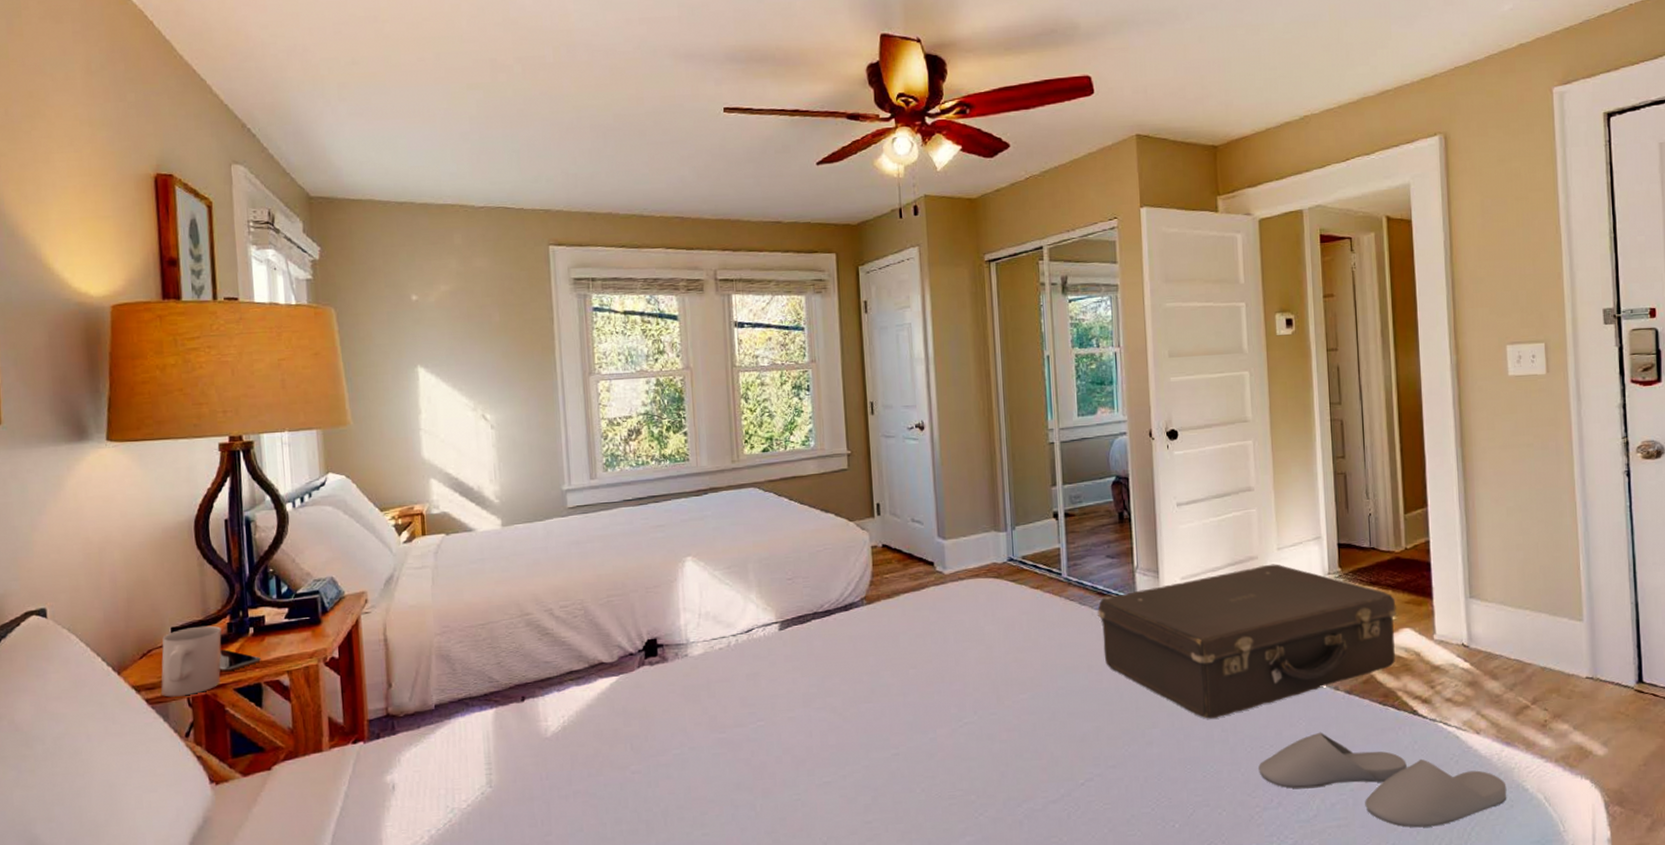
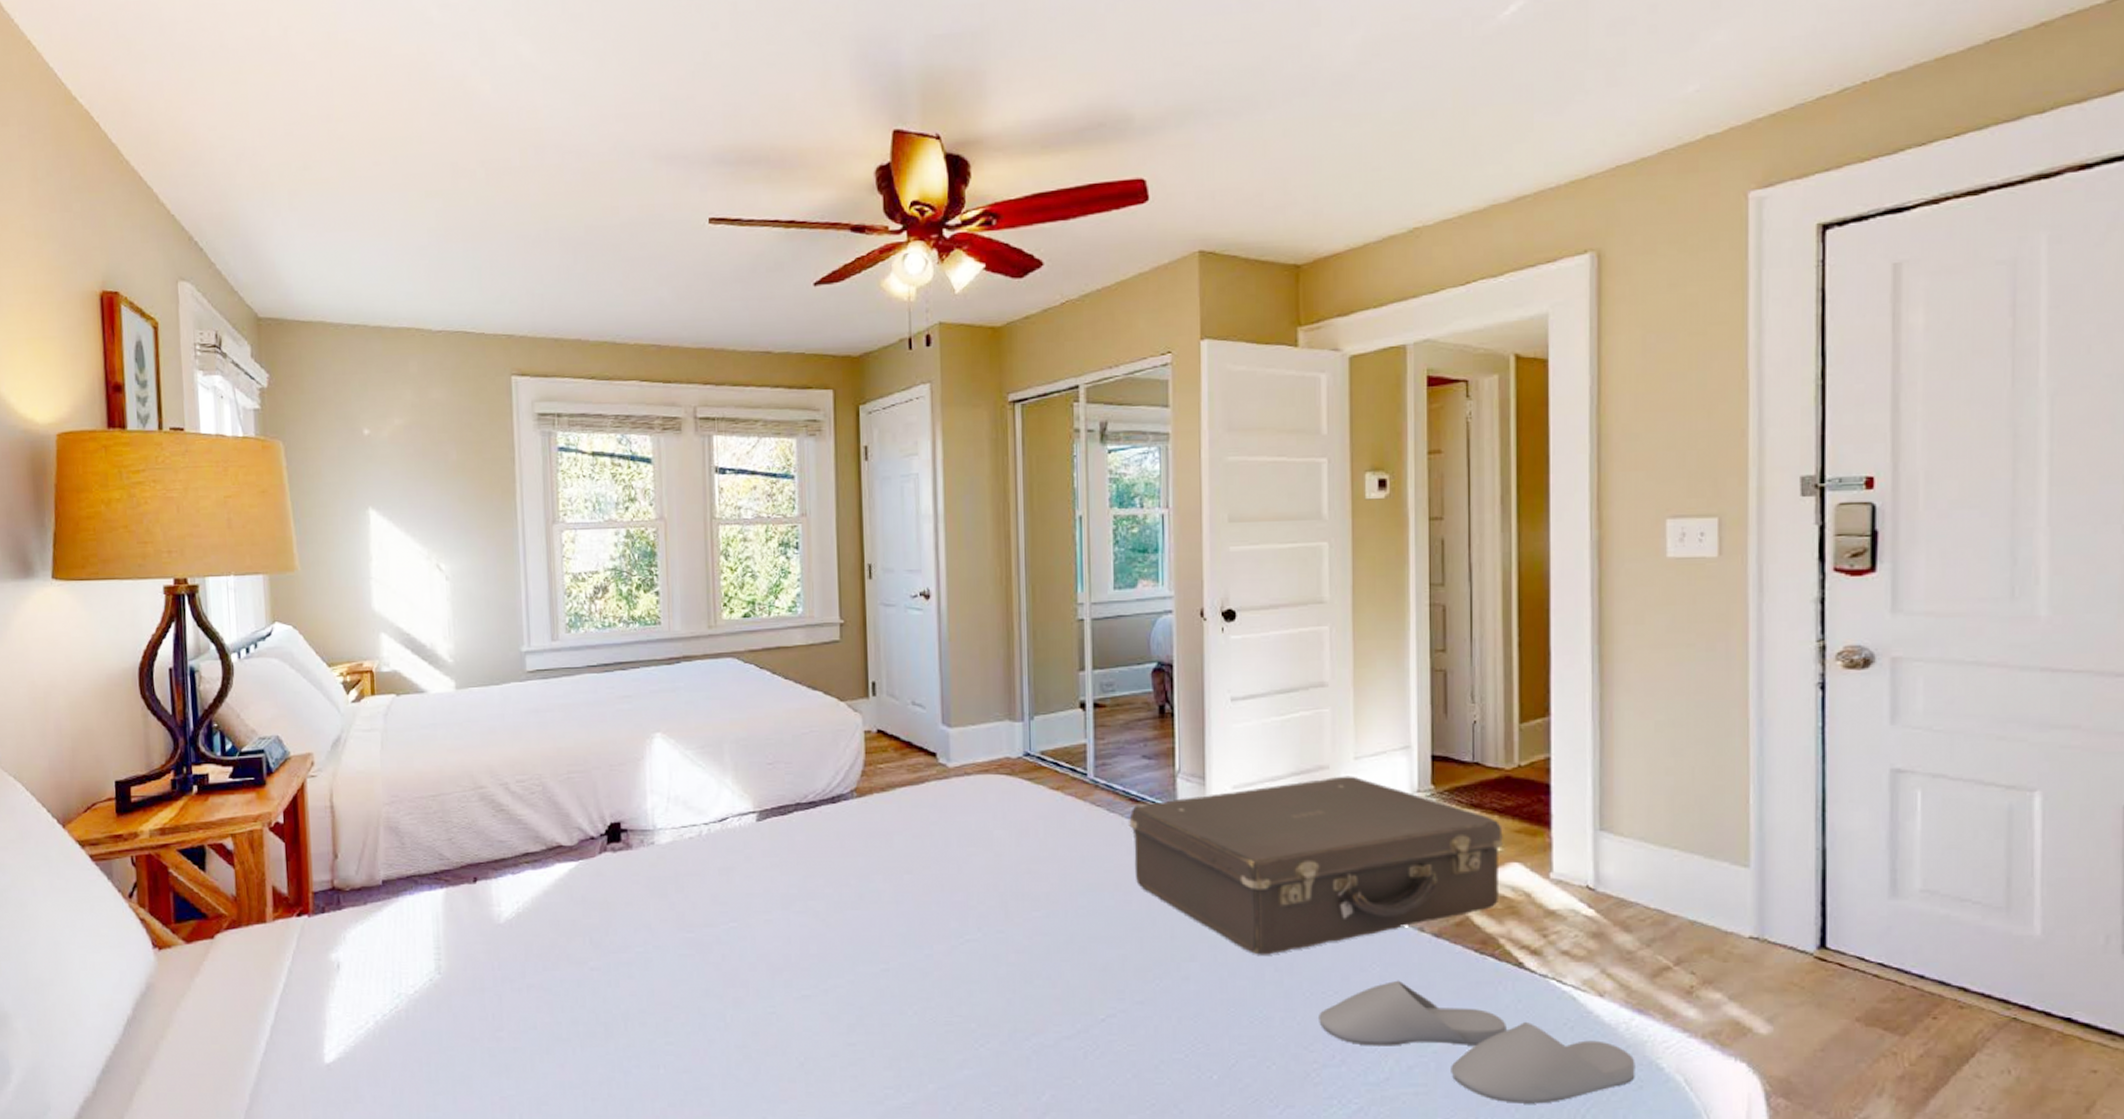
cup: present [161,625,222,697] -> none [105,781,166,855]
smartphone: present [219,649,261,672] -> none [162,807,205,831]

